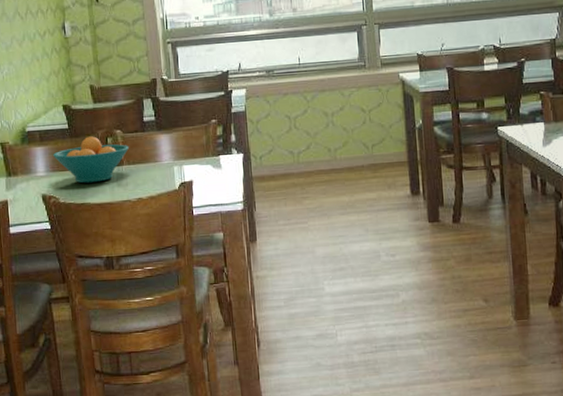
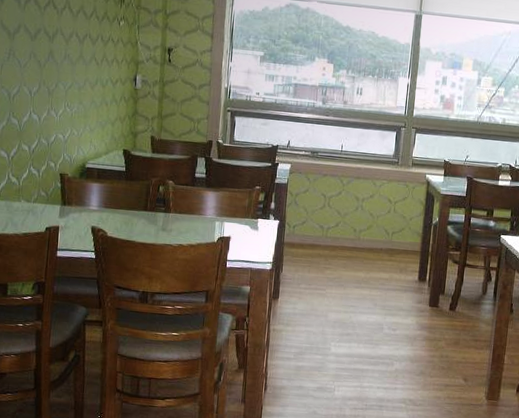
fruit bowl: present [53,136,129,184] -> none [108,182,178,224]

